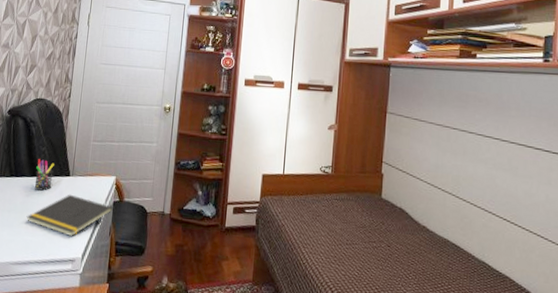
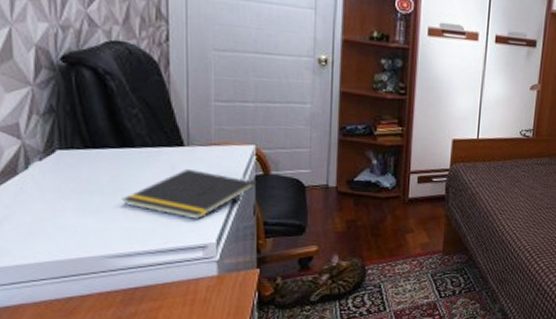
pen holder: present [34,159,54,191] -> none [127,124,157,166]

